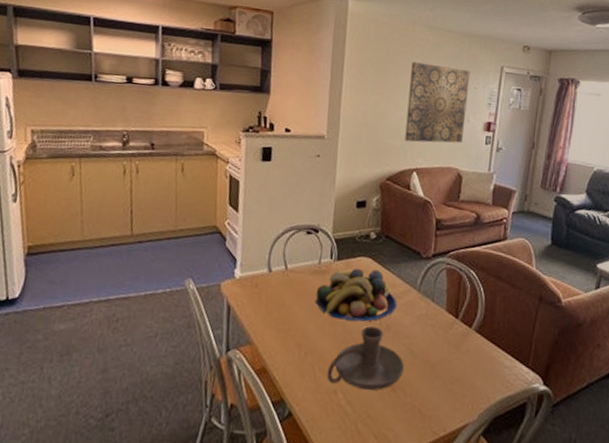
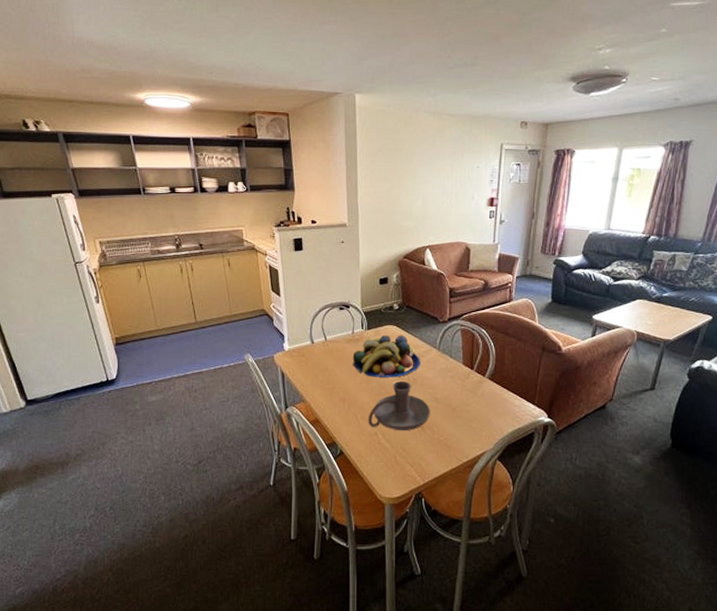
wall art: present [404,62,470,144] -> none [417,148,472,223]

